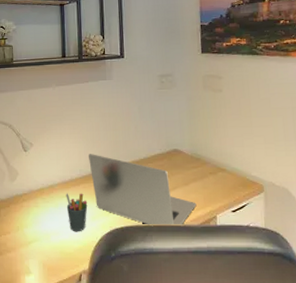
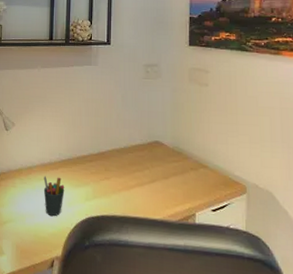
laptop: present [89,154,197,227] -> none [69,138,175,220]

